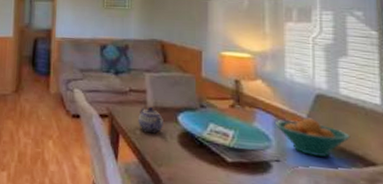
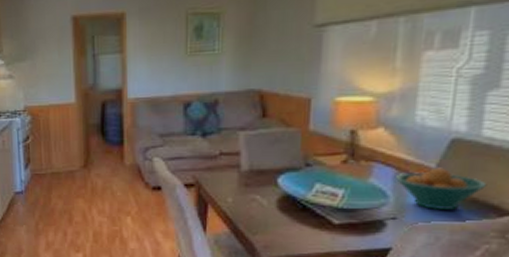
teapot: present [138,107,163,134] -> none [230,171,260,200]

